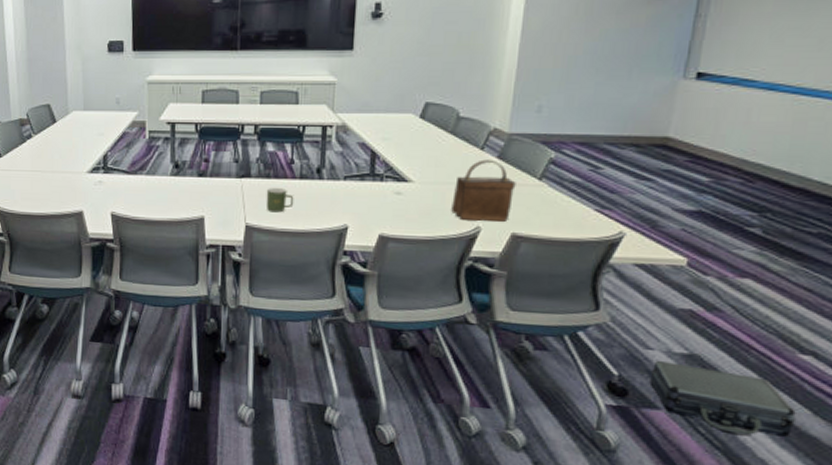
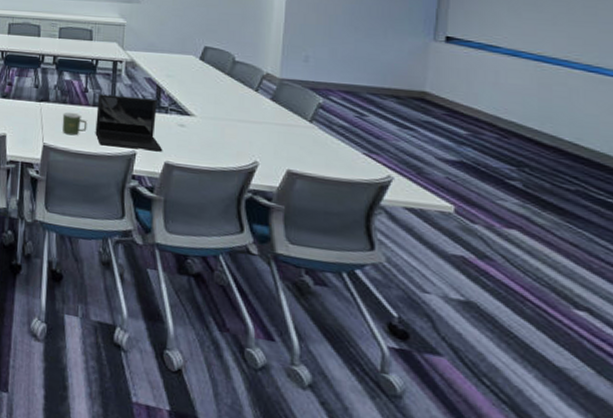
laptop: none [303,165,376,224] -> present [95,94,162,152]
handbag: present [451,159,516,222] -> none [230,100,289,158]
briefcase: present [649,360,796,437] -> none [429,304,579,396]

